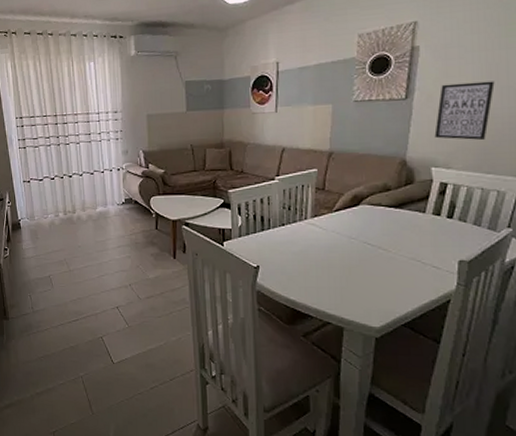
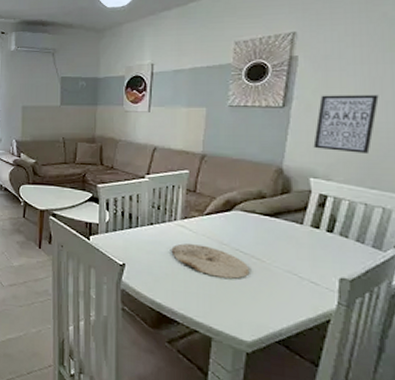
plate: none [303,241,377,270] -> present [171,243,250,279]

